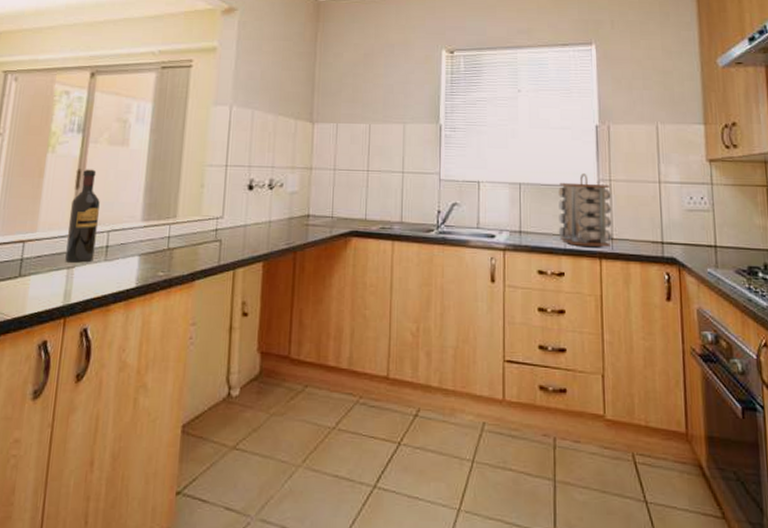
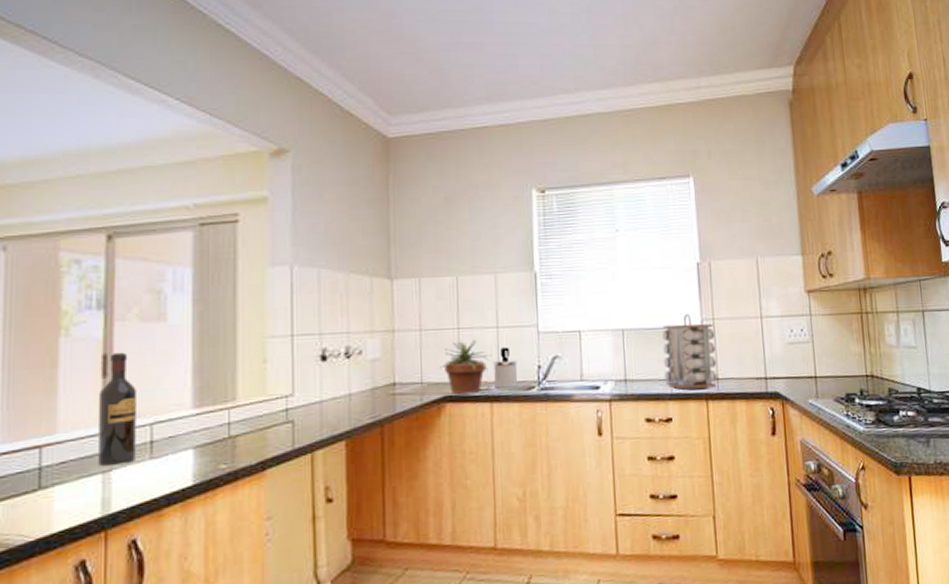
potted plant: none [349,181,396,231] -> present [440,339,492,394]
soap dispenser: none [396,191,419,229] -> present [492,347,518,388]

